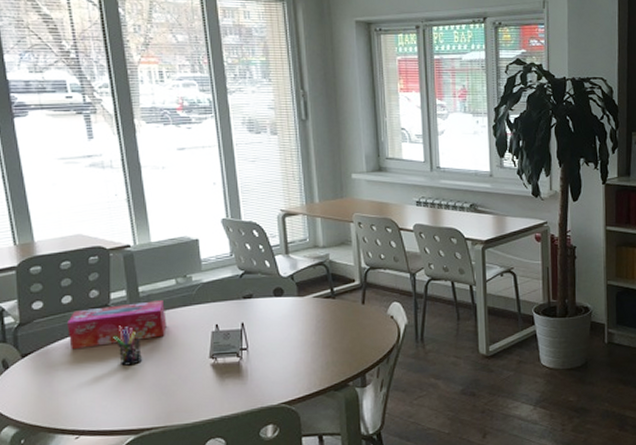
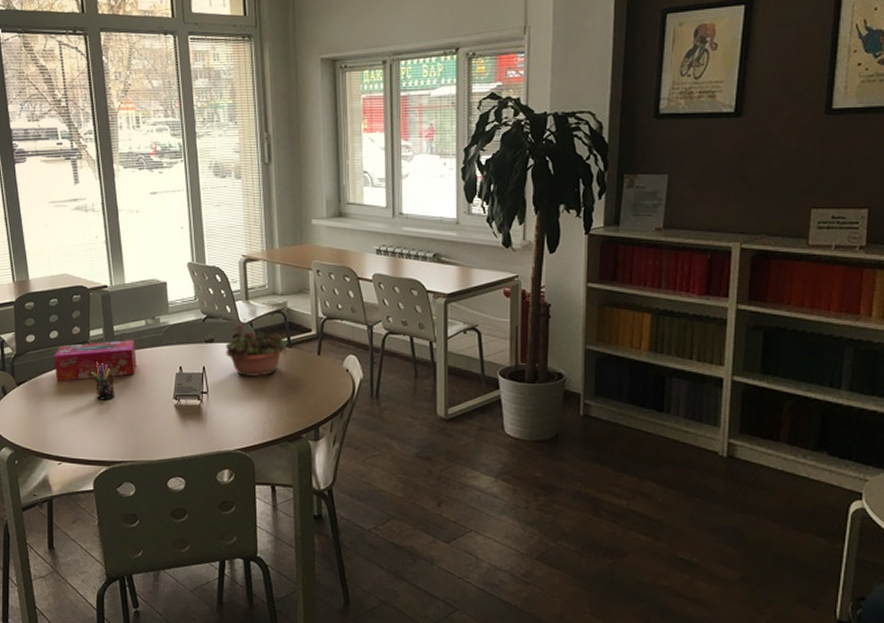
succulent planter: none [266,276,330,330] -> present [226,322,287,377]

